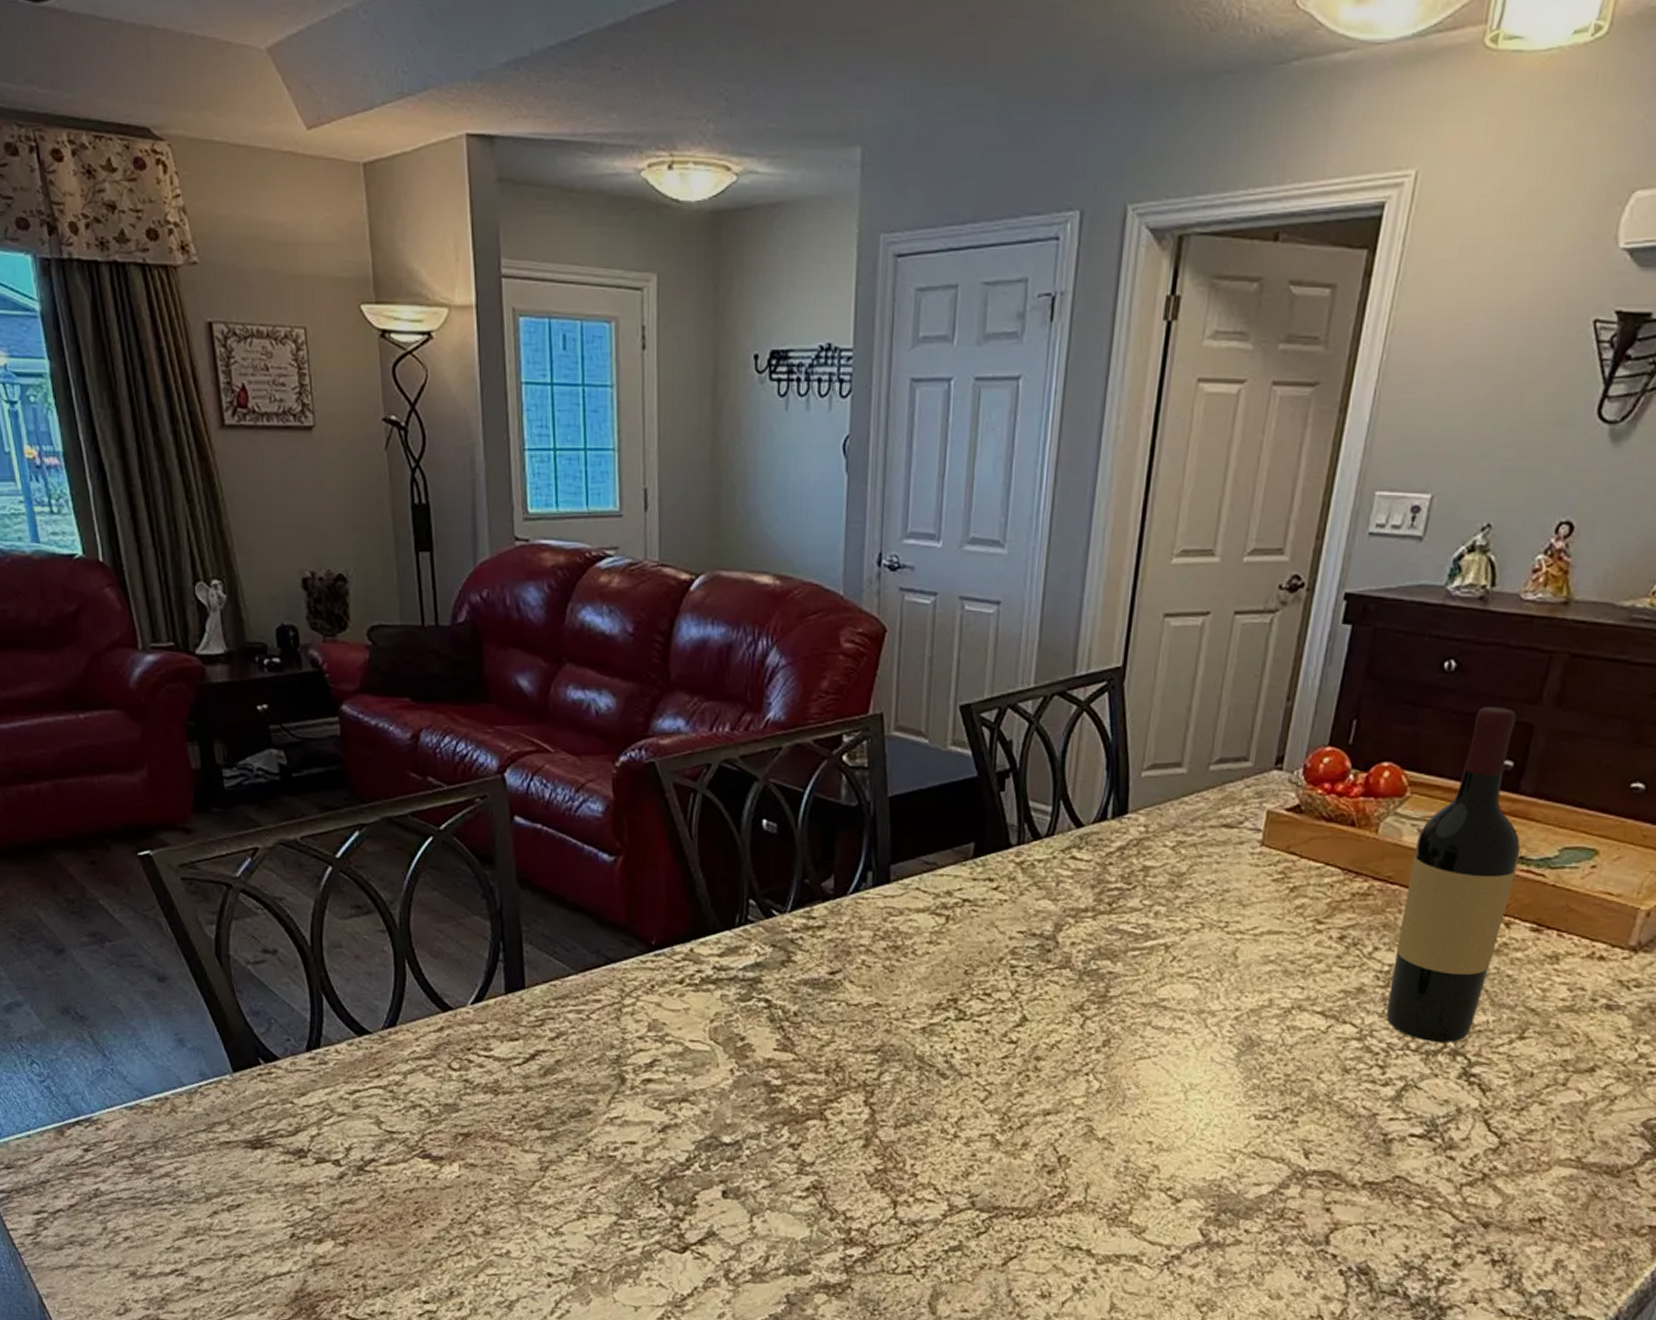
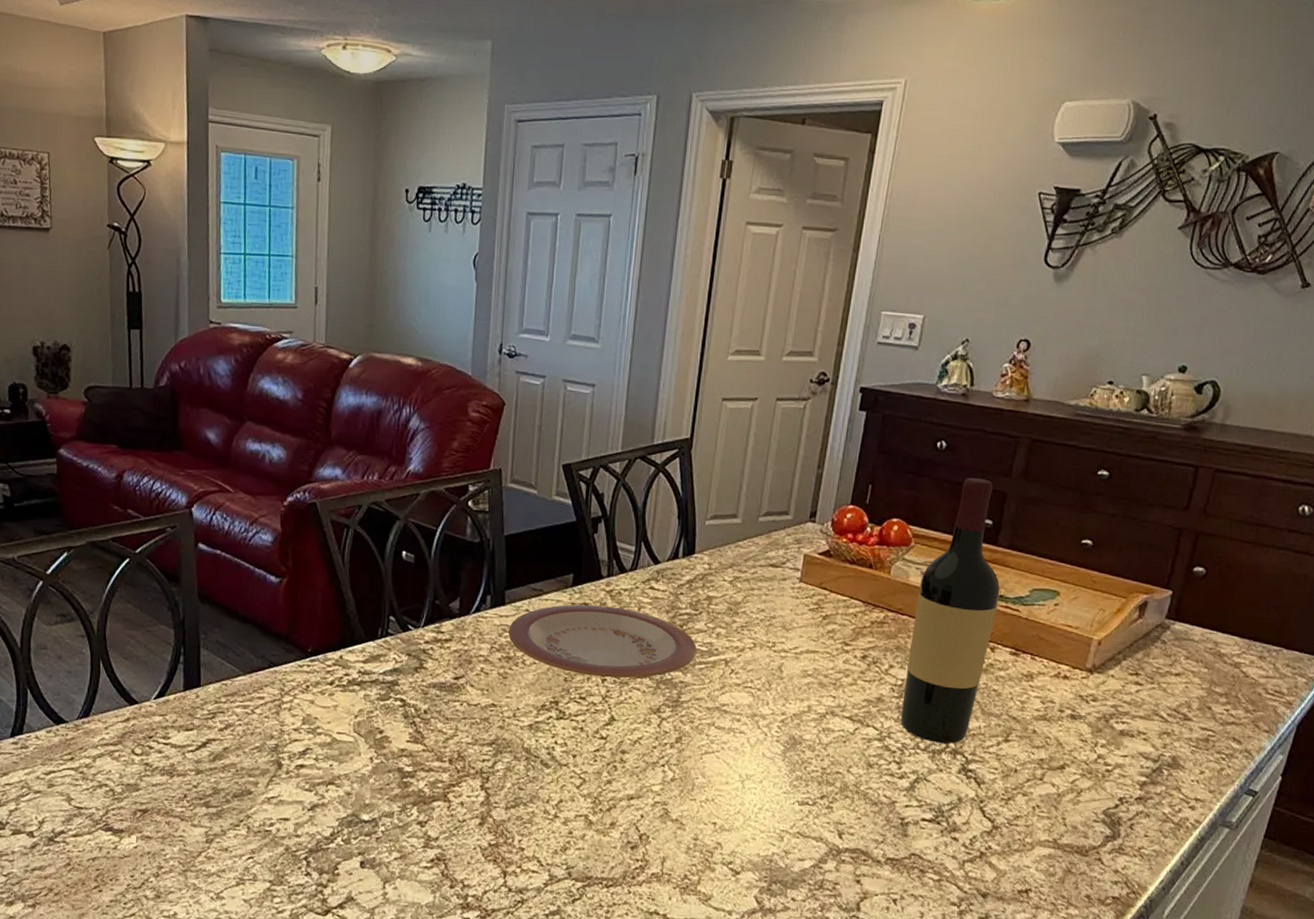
plate: none [895,880,1130,970] -> present [508,604,697,678]

